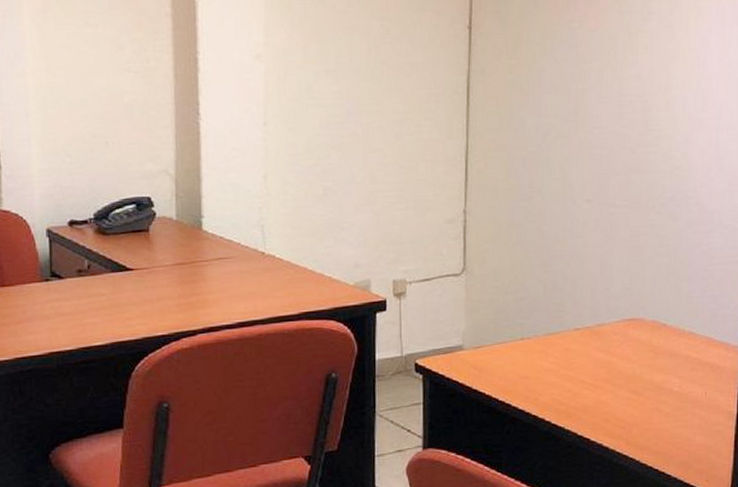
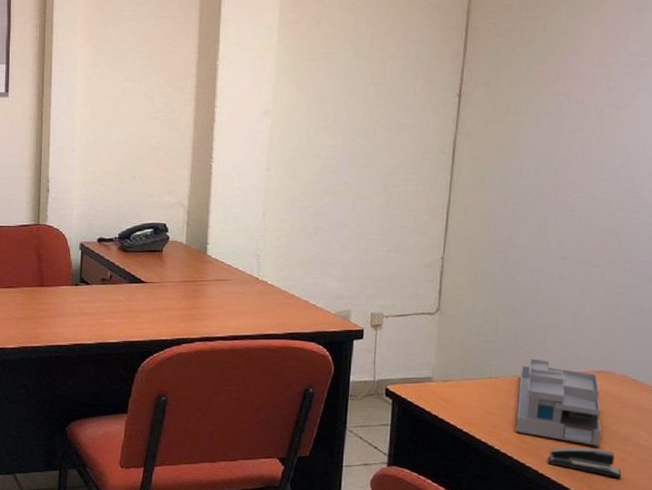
desk organizer: none [552,313,636,399] -> present [516,358,602,446]
stapler: none [585,401,658,430] -> present [547,447,622,478]

